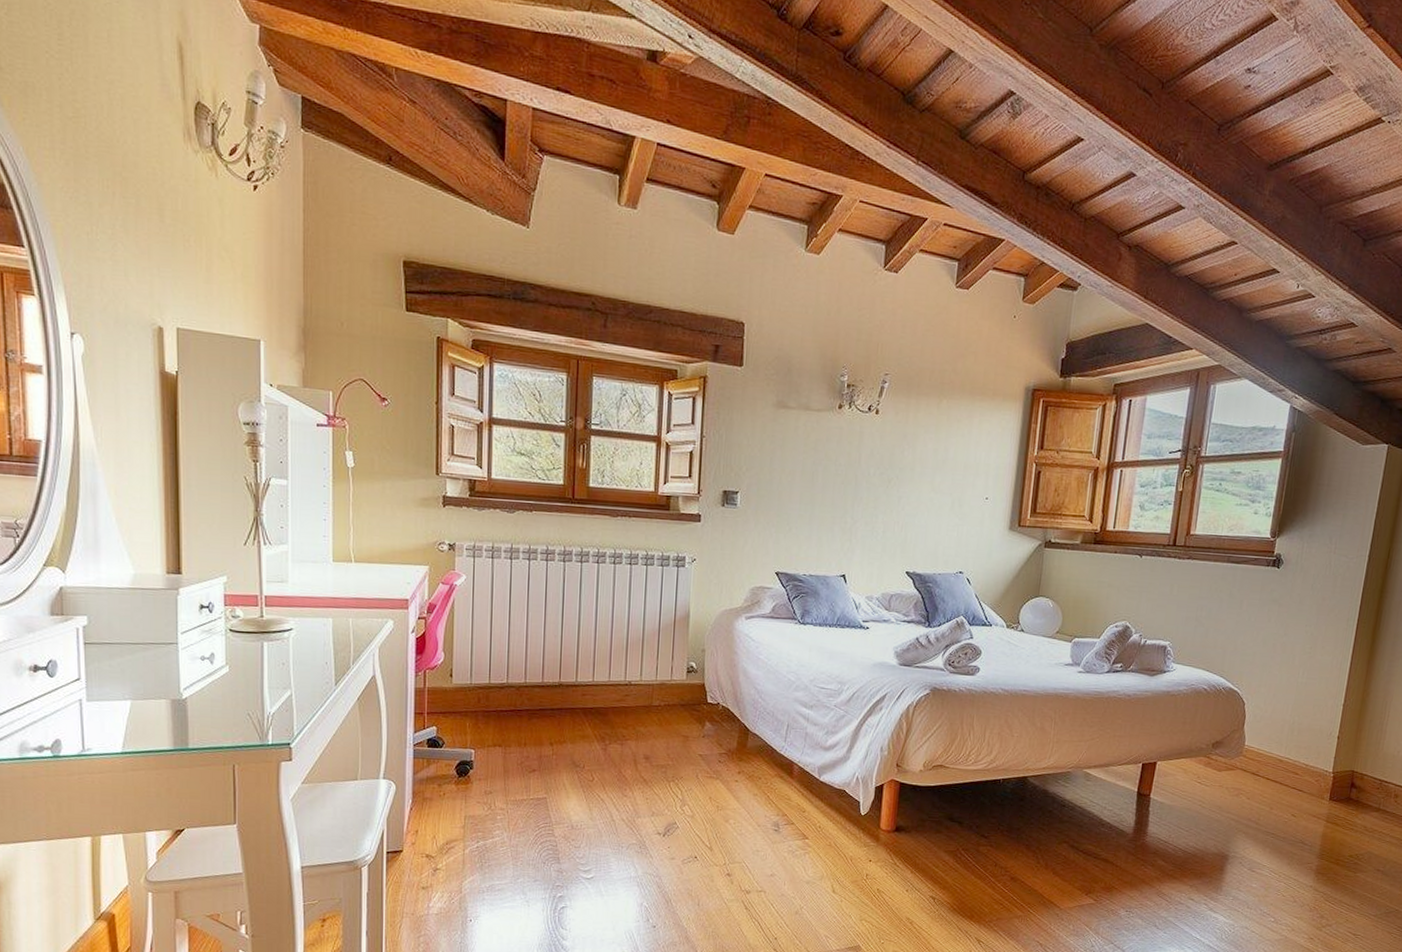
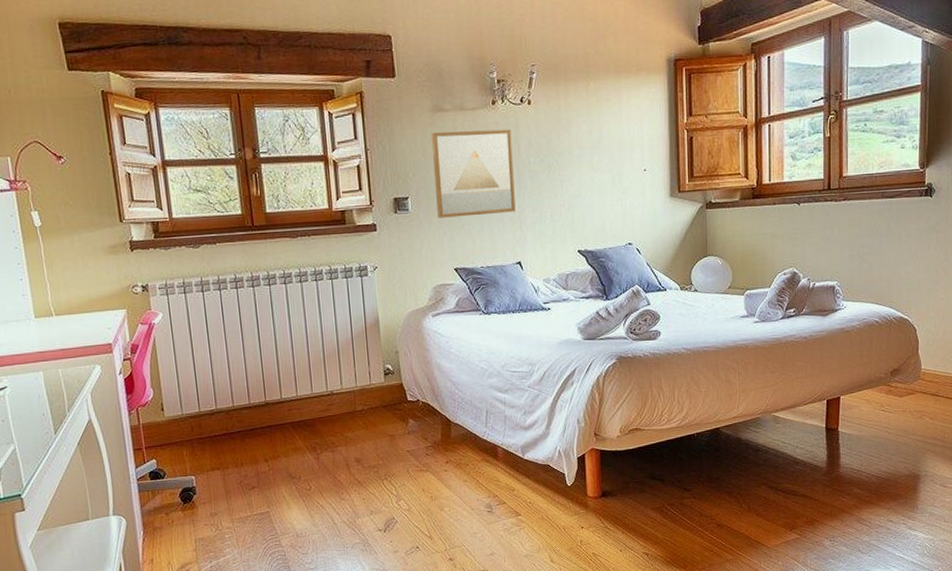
wall art: none [766,428,855,523] -> present [431,129,516,218]

